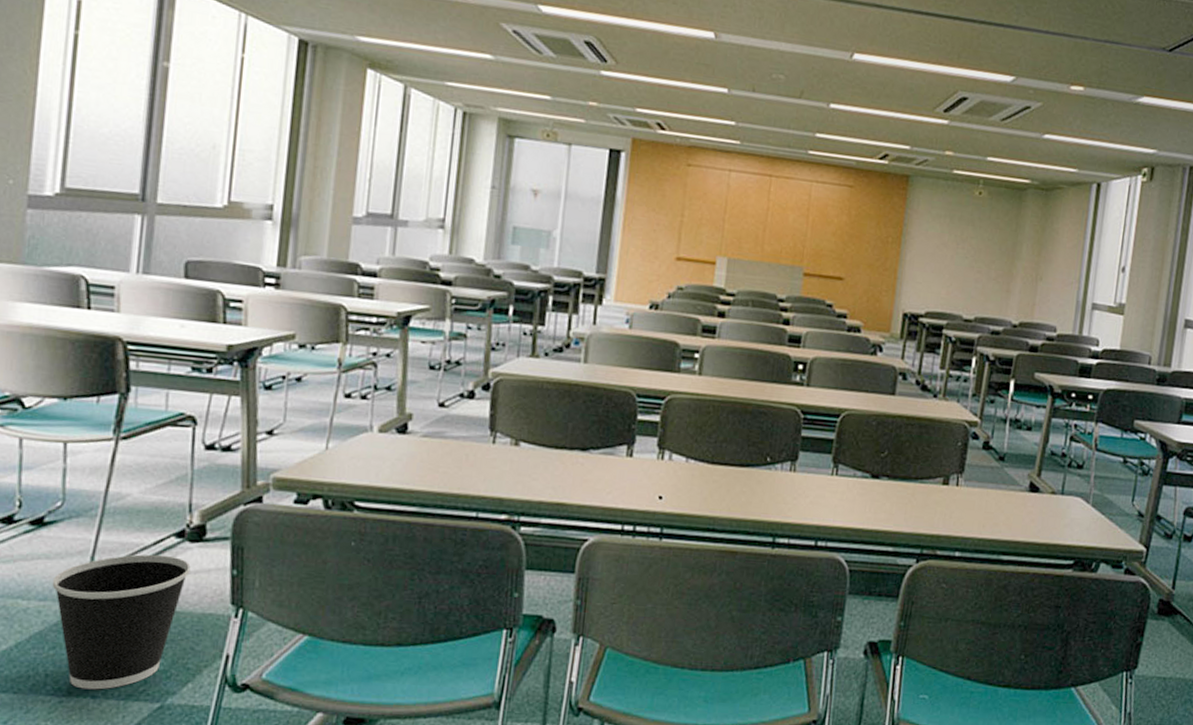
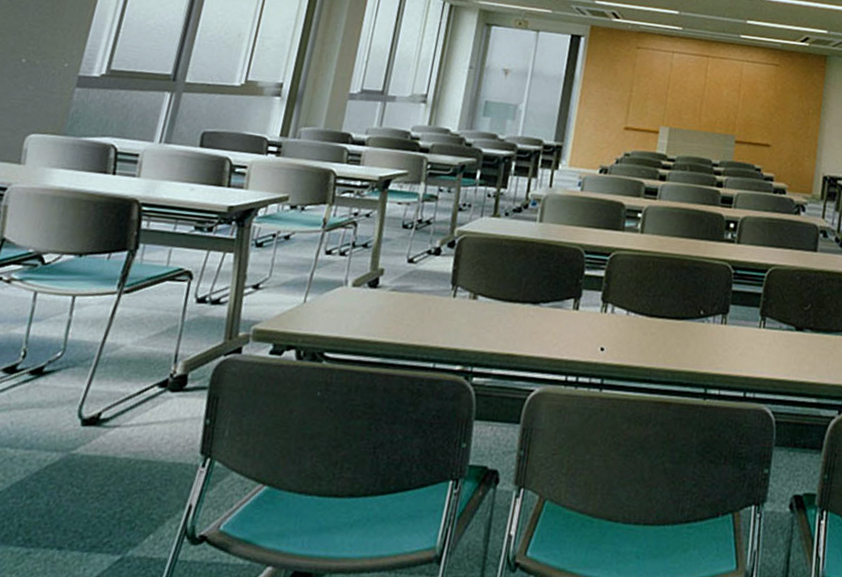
wastebasket: present [52,554,191,690] -> none [39,403,169,541]

